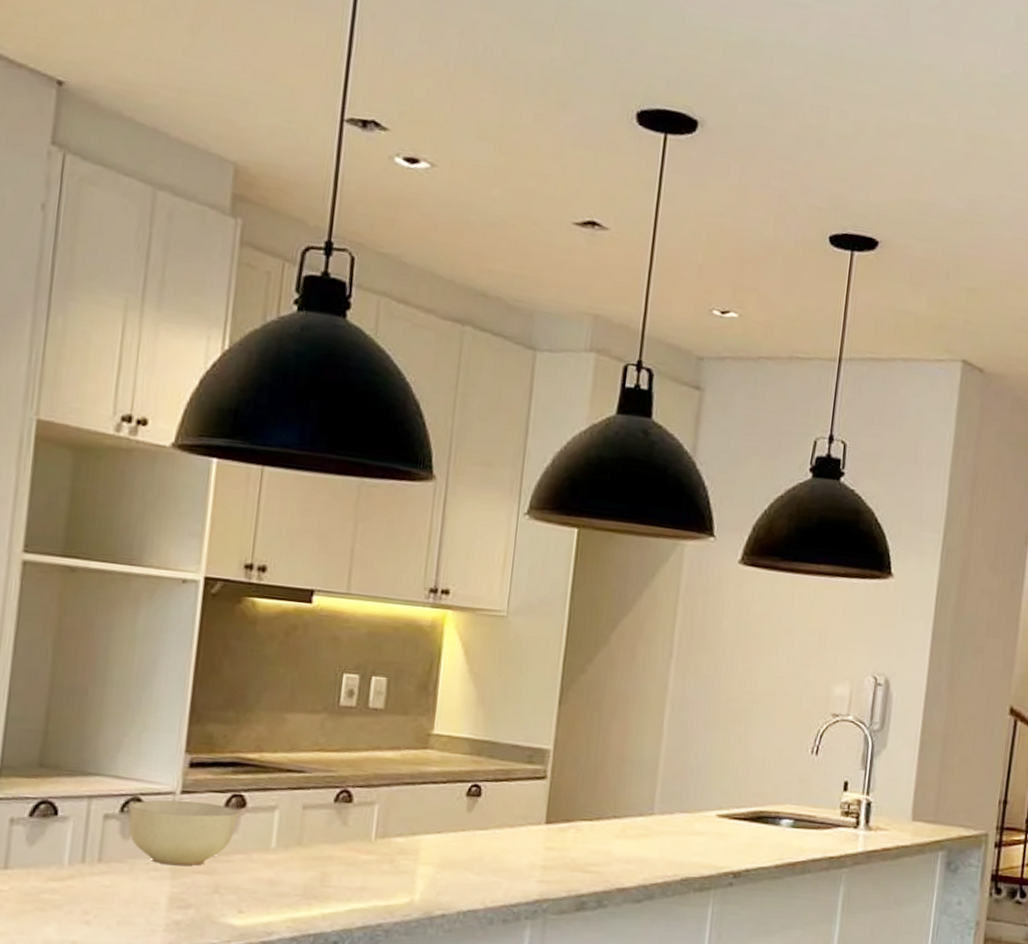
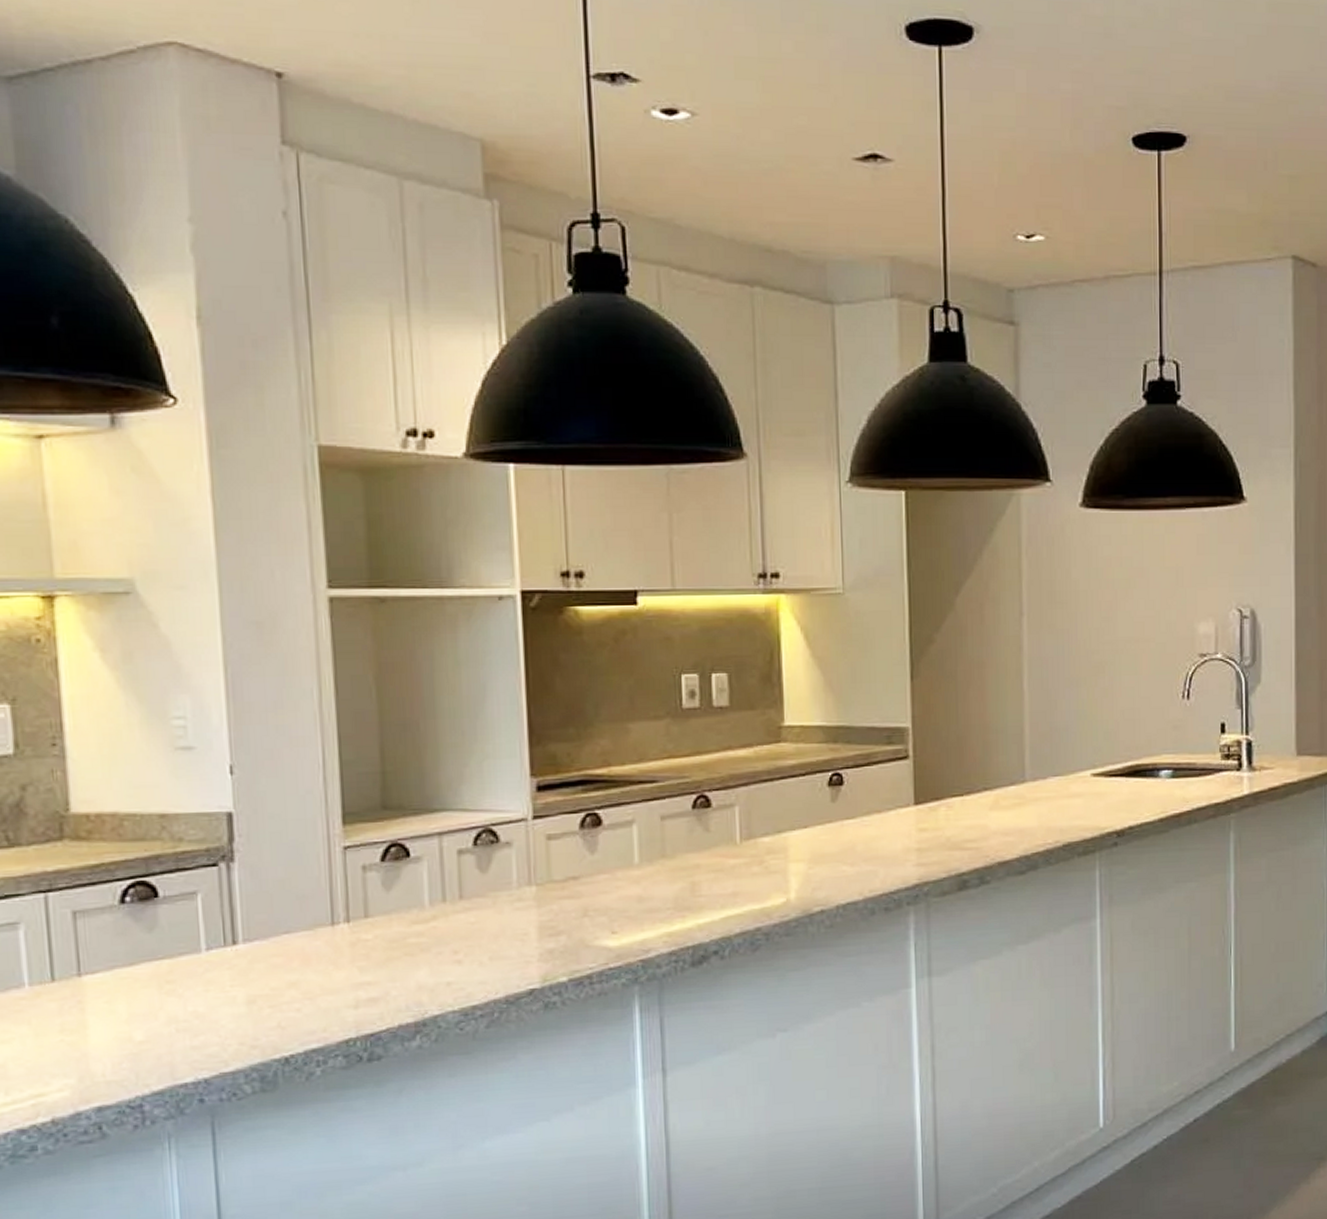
bowl: present [128,800,240,866] -> none [481,825,597,894]

